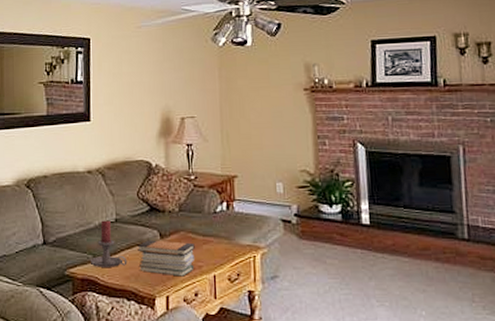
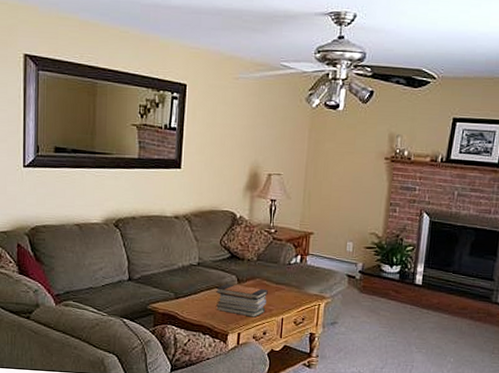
candle holder: present [90,220,128,267] -> none [171,263,206,305]

